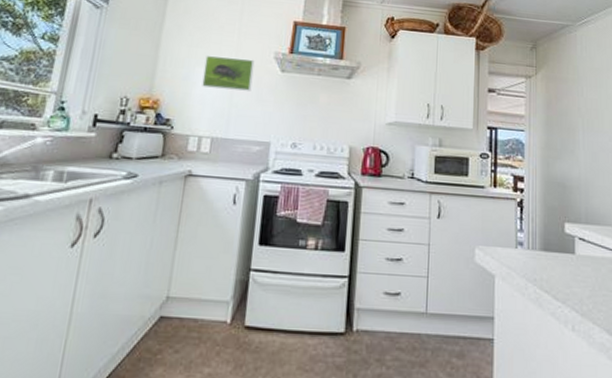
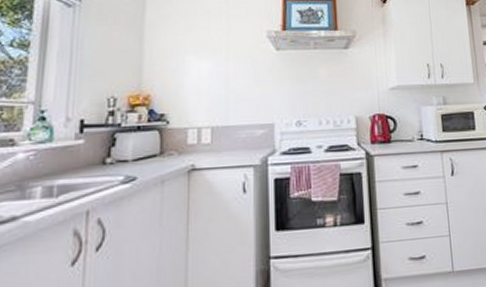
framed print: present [202,55,255,91] -> none [194,41,247,76]

